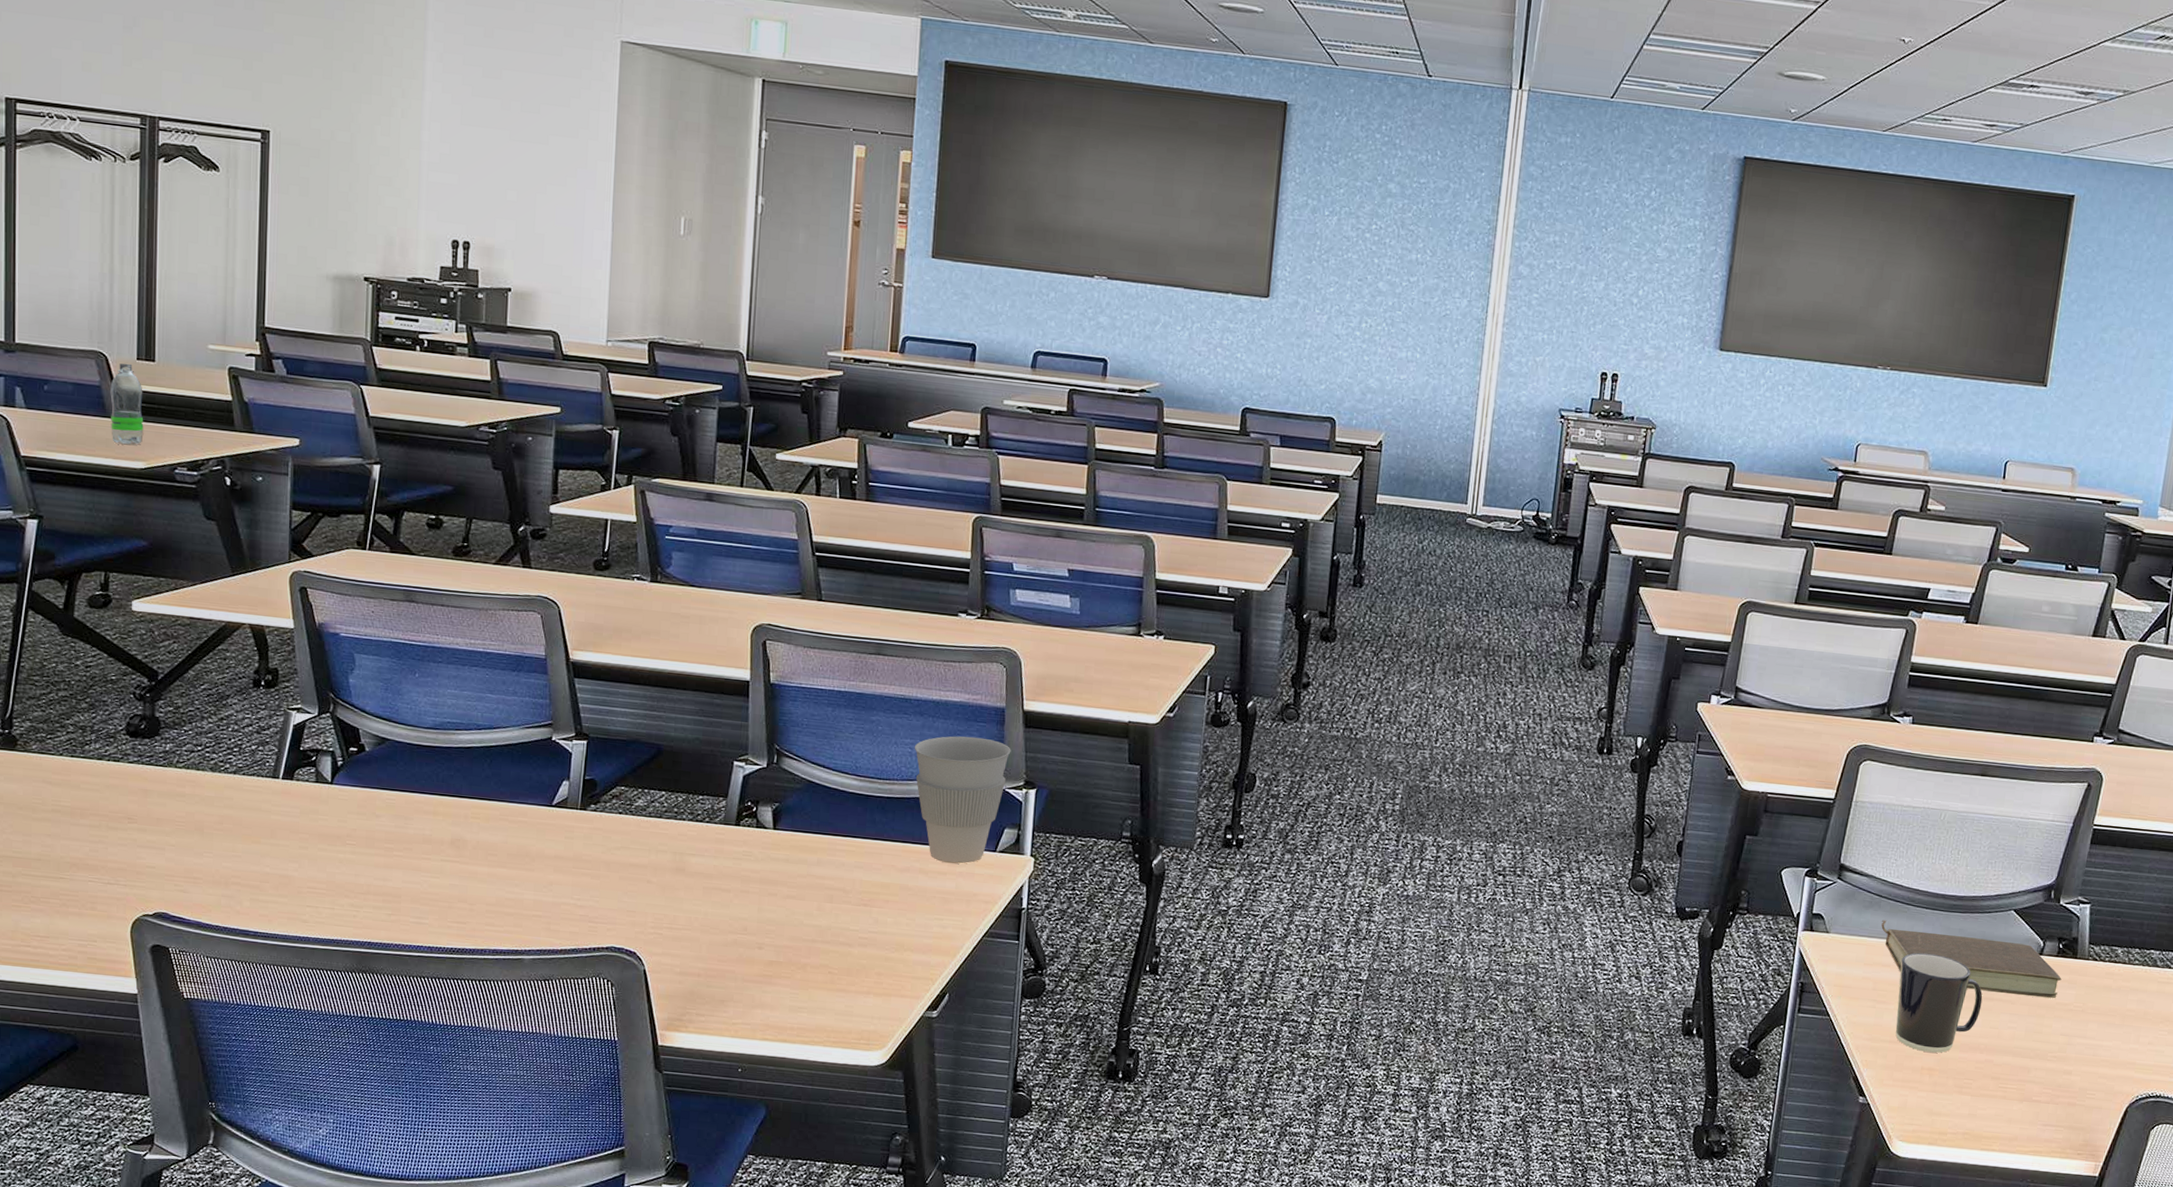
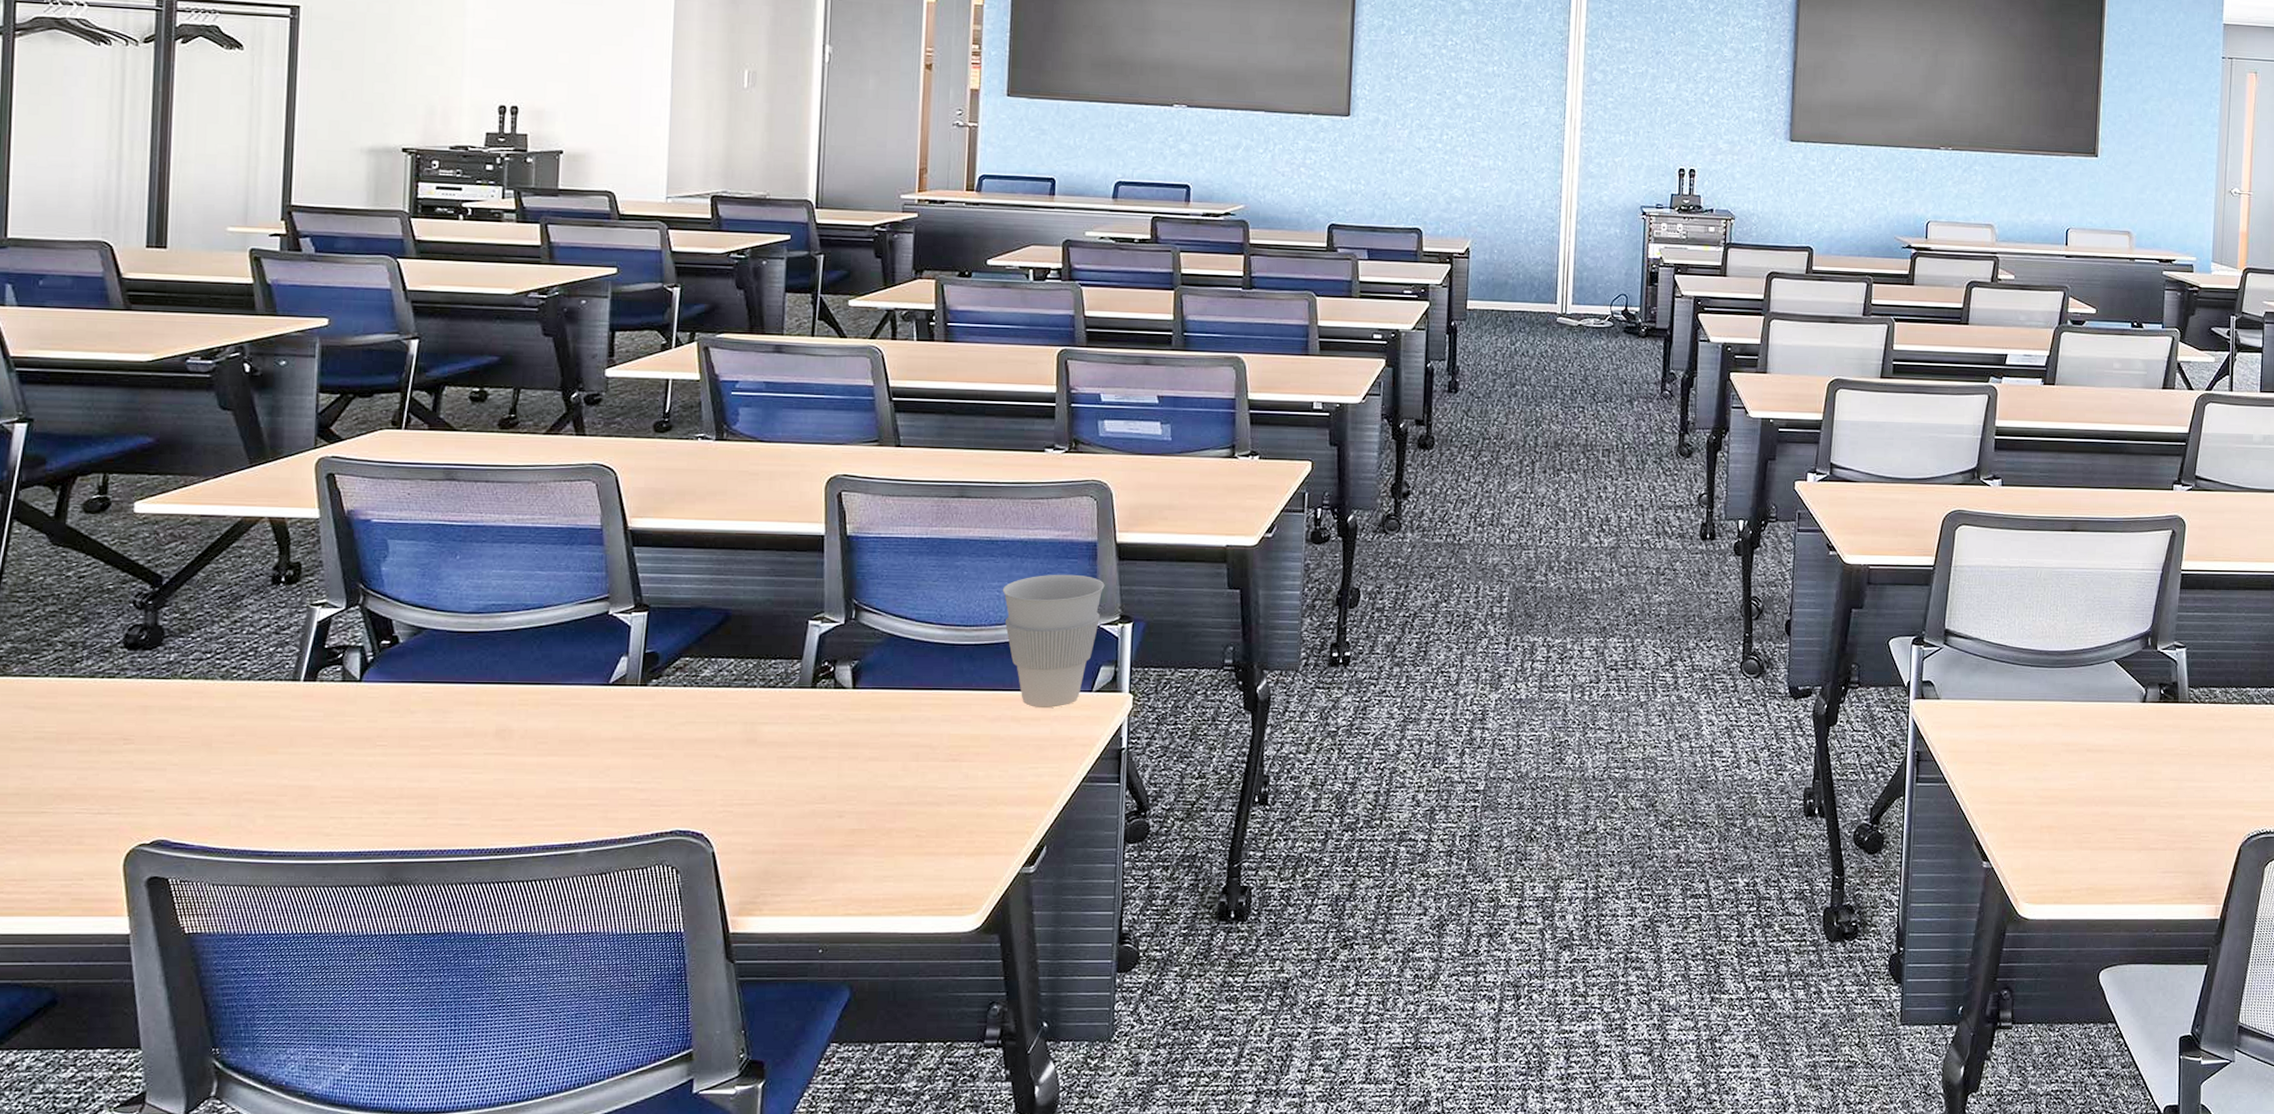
bottle: present [110,363,144,446] -> none [114,251,153,338]
book: present [1881,920,2062,999] -> none [1989,681,2166,745]
mug: present [1895,952,1983,1053] -> none [2011,710,2093,810]

